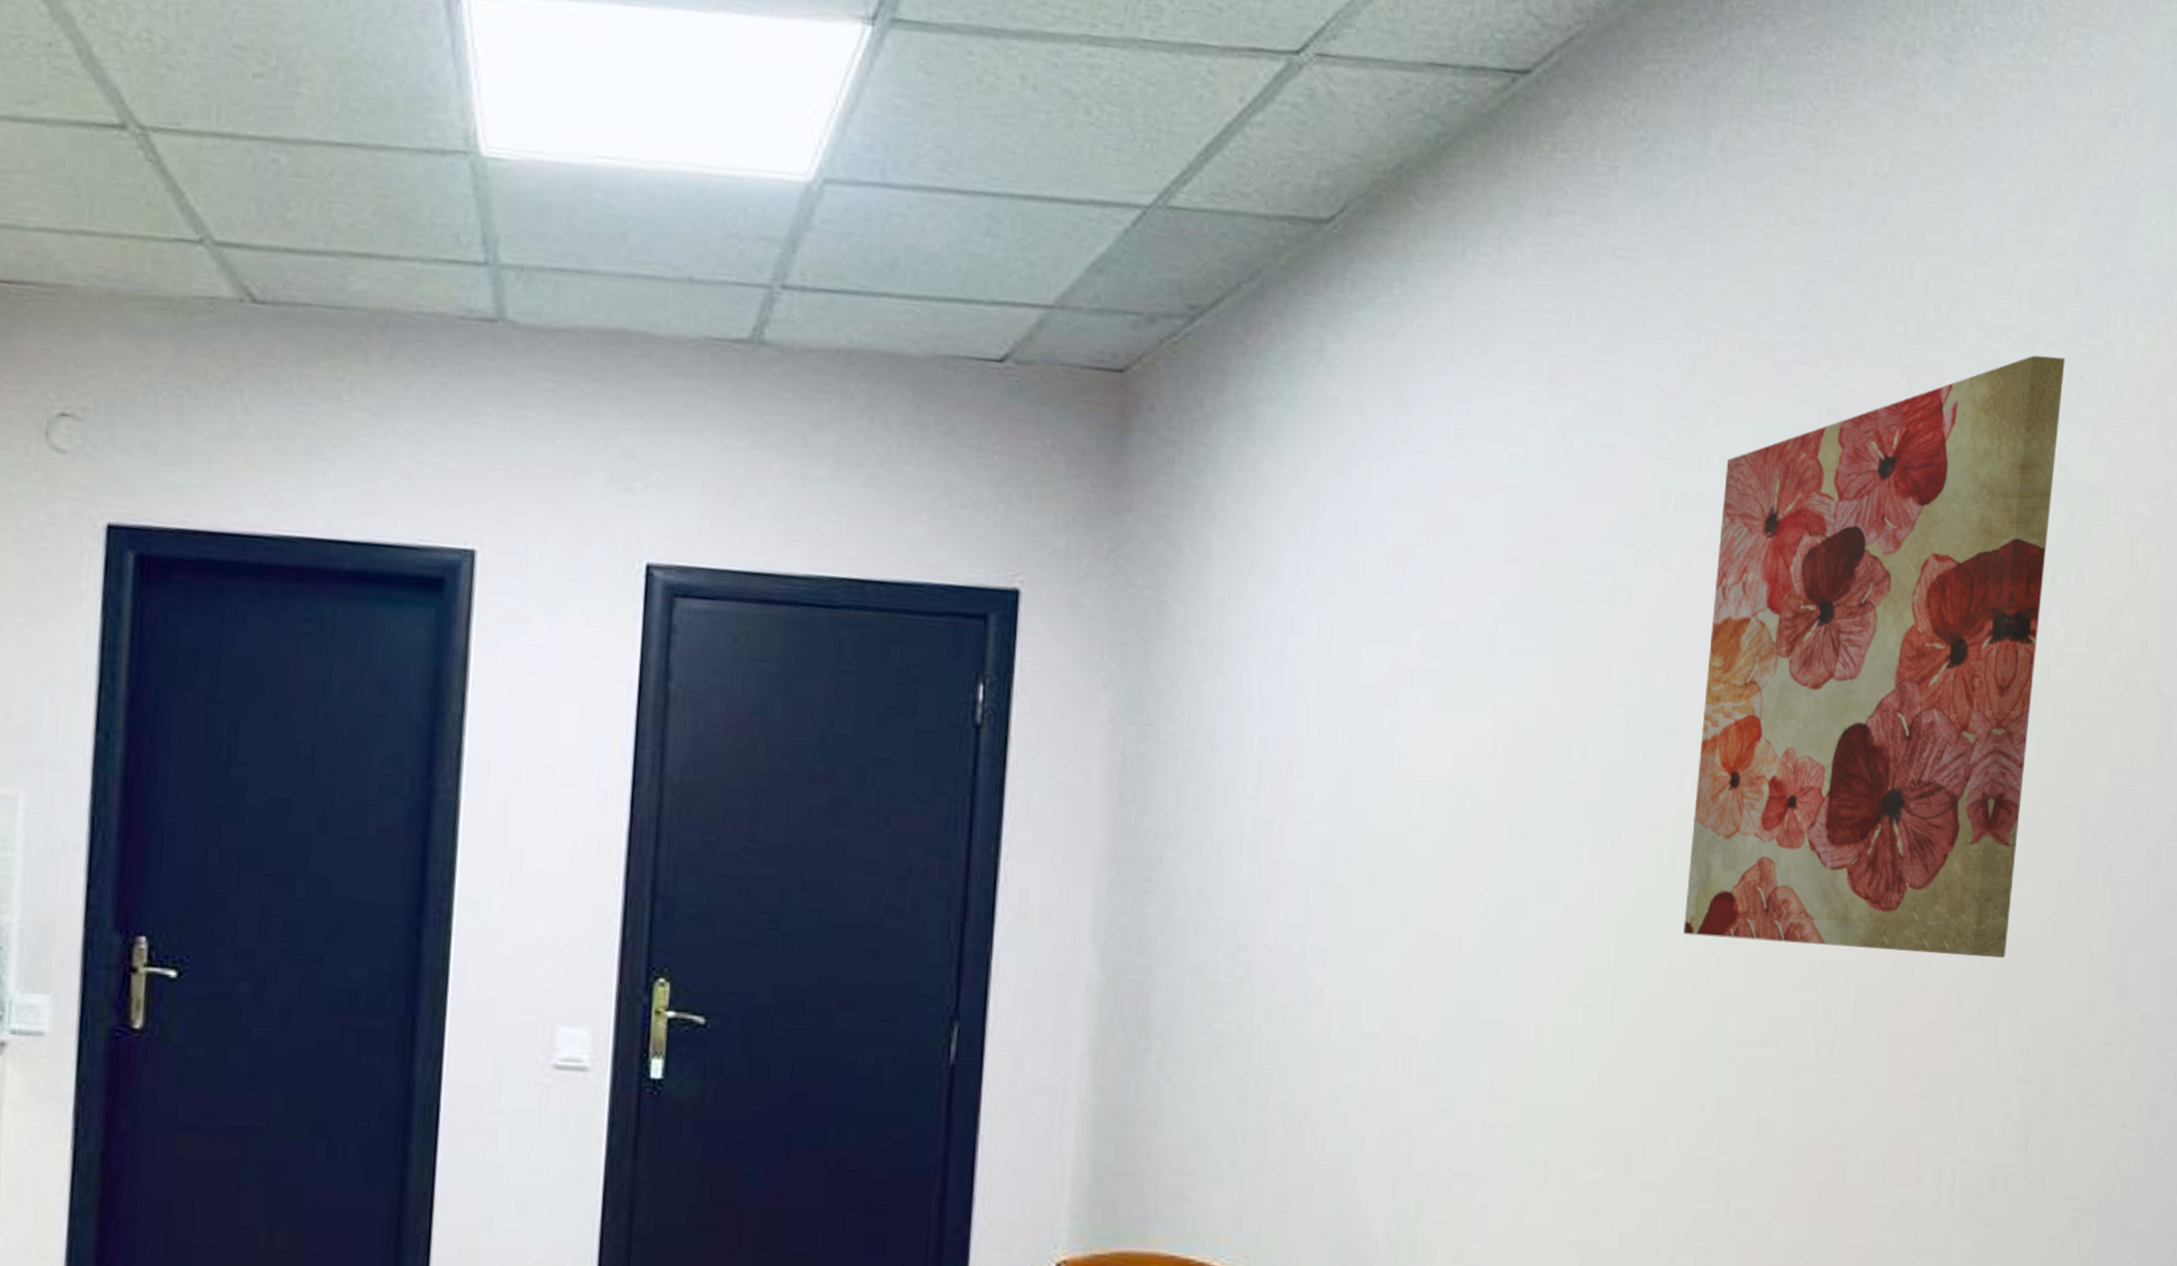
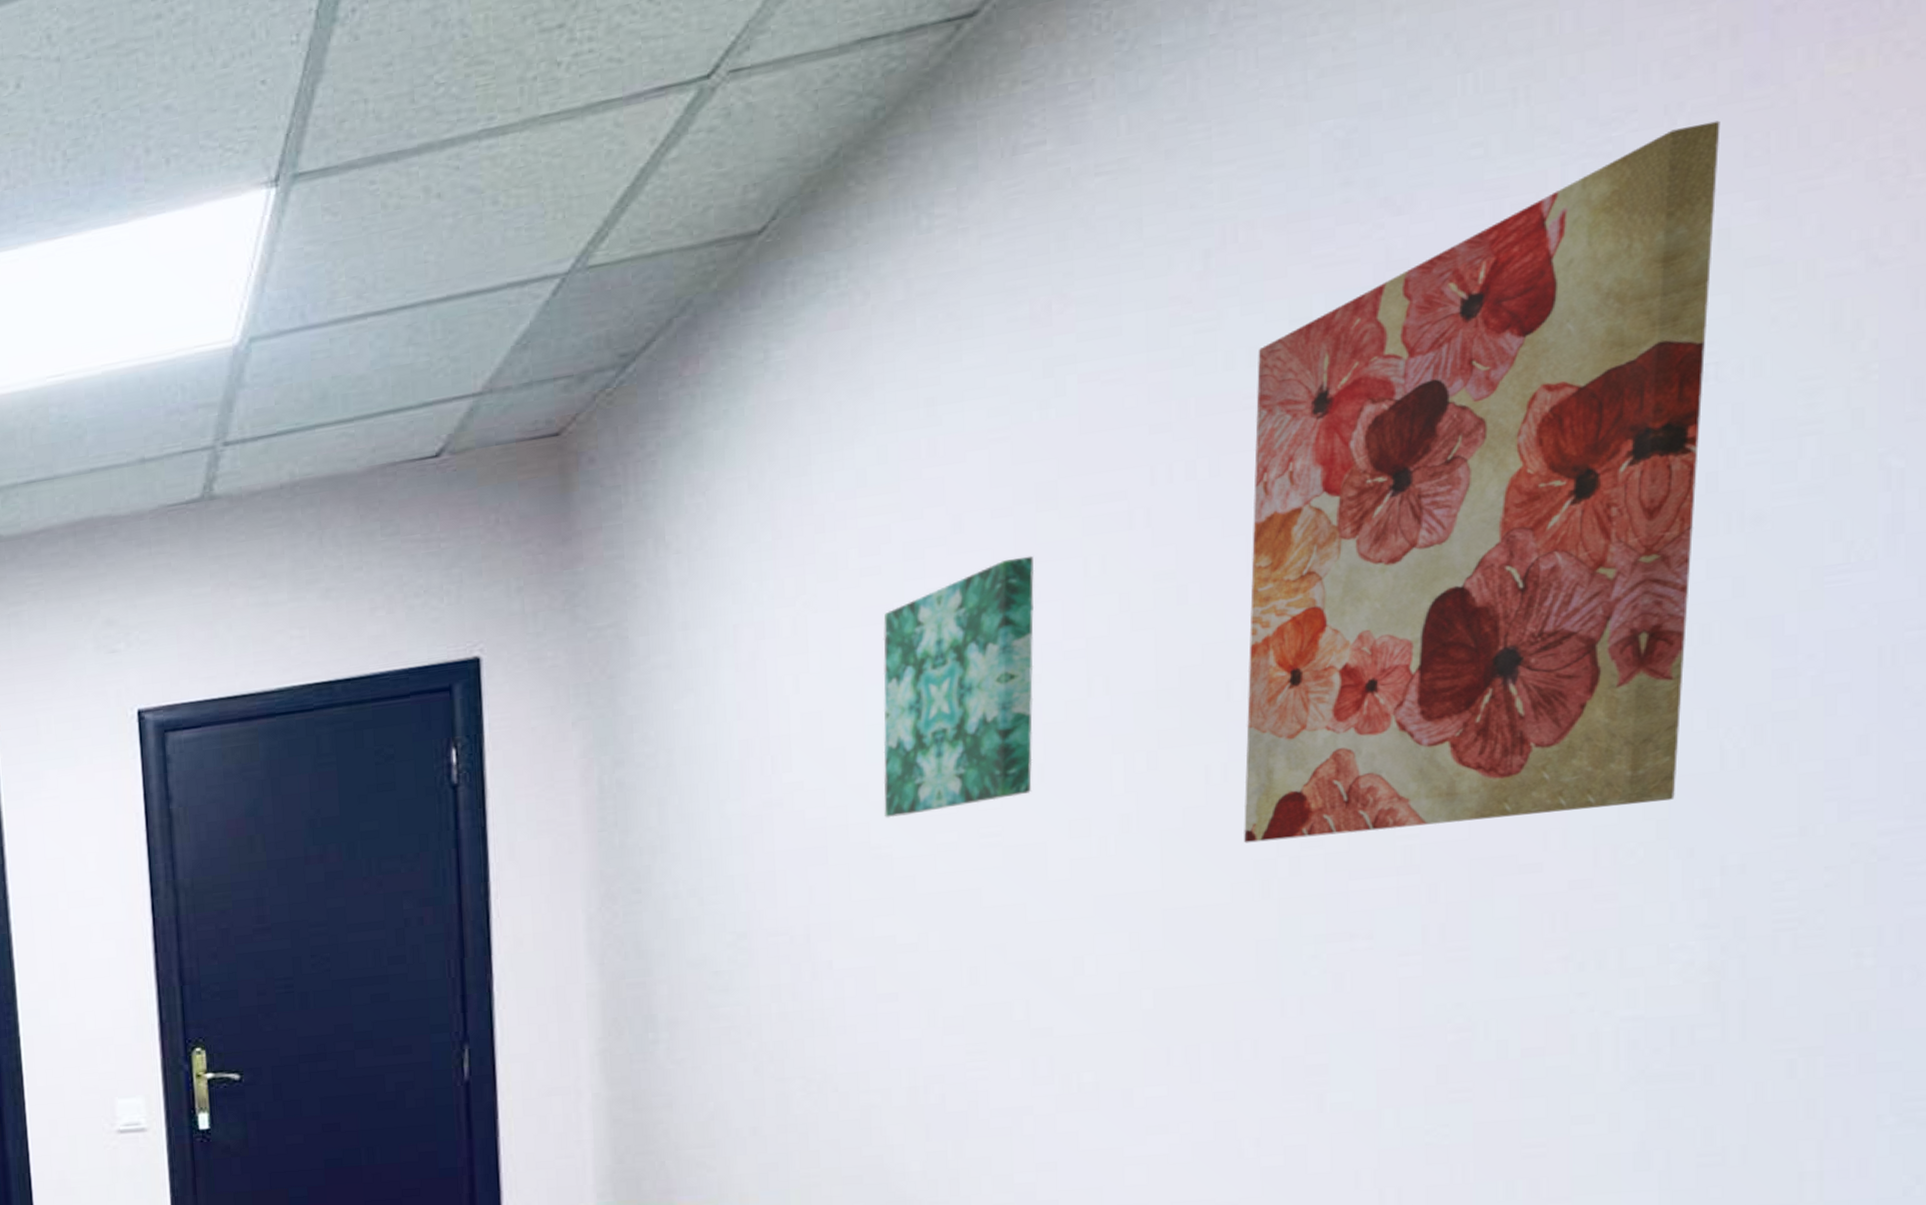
wall art: none [1384,607,1534,849] -> present [883,555,1035,818]

